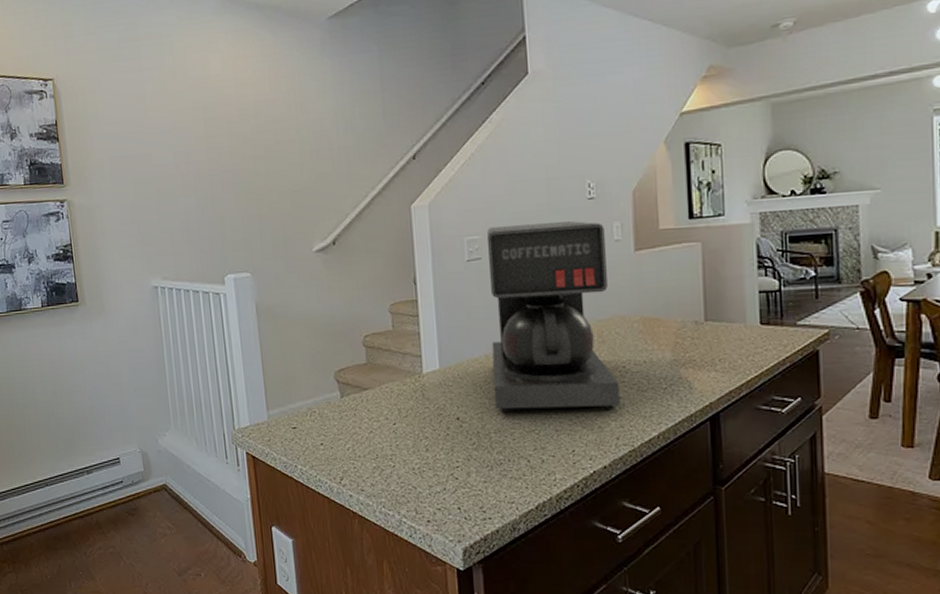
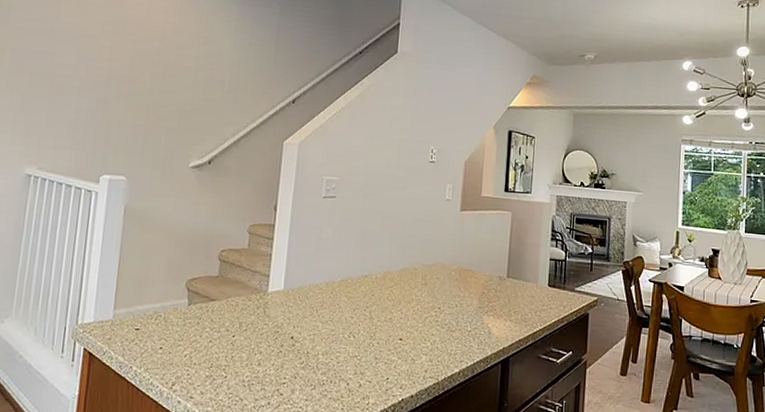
coffee maker: present [486,221,620,413] -> none [326,172,439,344]

